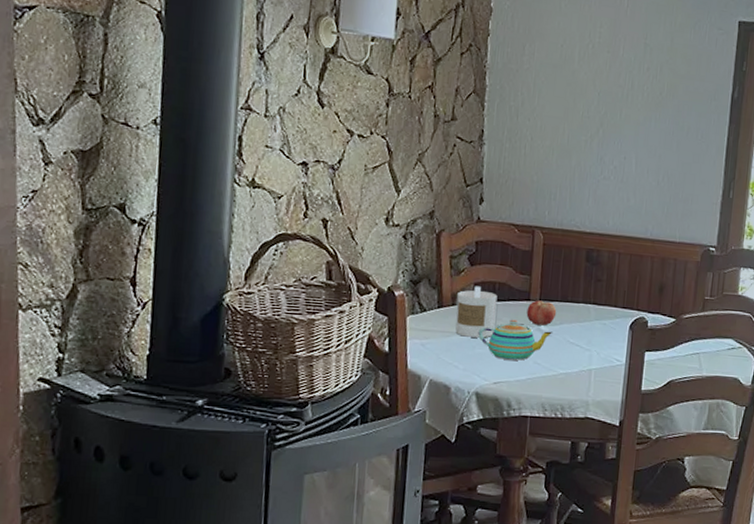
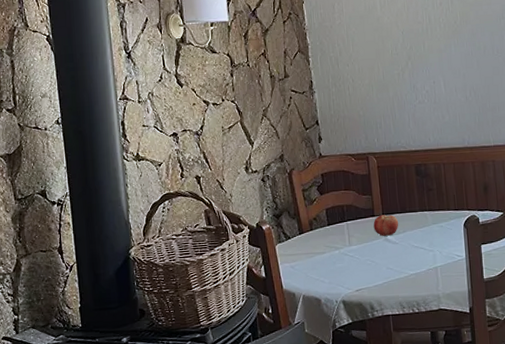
candle: present [455,286,498,338] -> none [313,211,349,255]
teapot: present [478,319,554,361] -> none [336,234,399,270]

